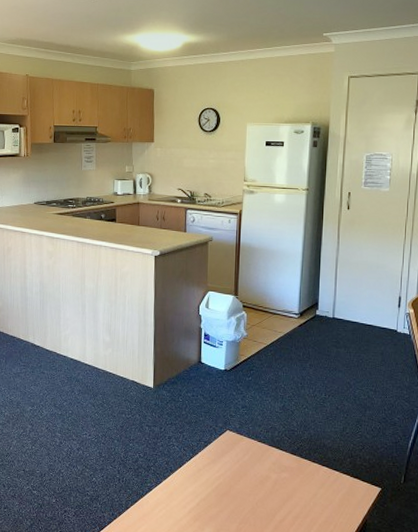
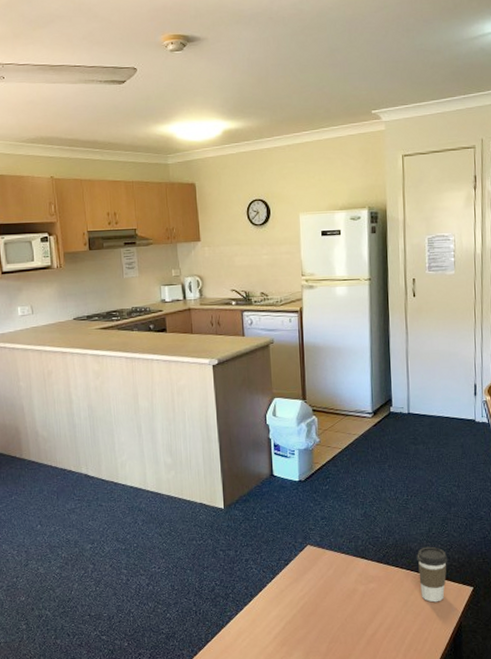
coffee cup: none [329,444,358,498] -> present [417,546,447,603]

